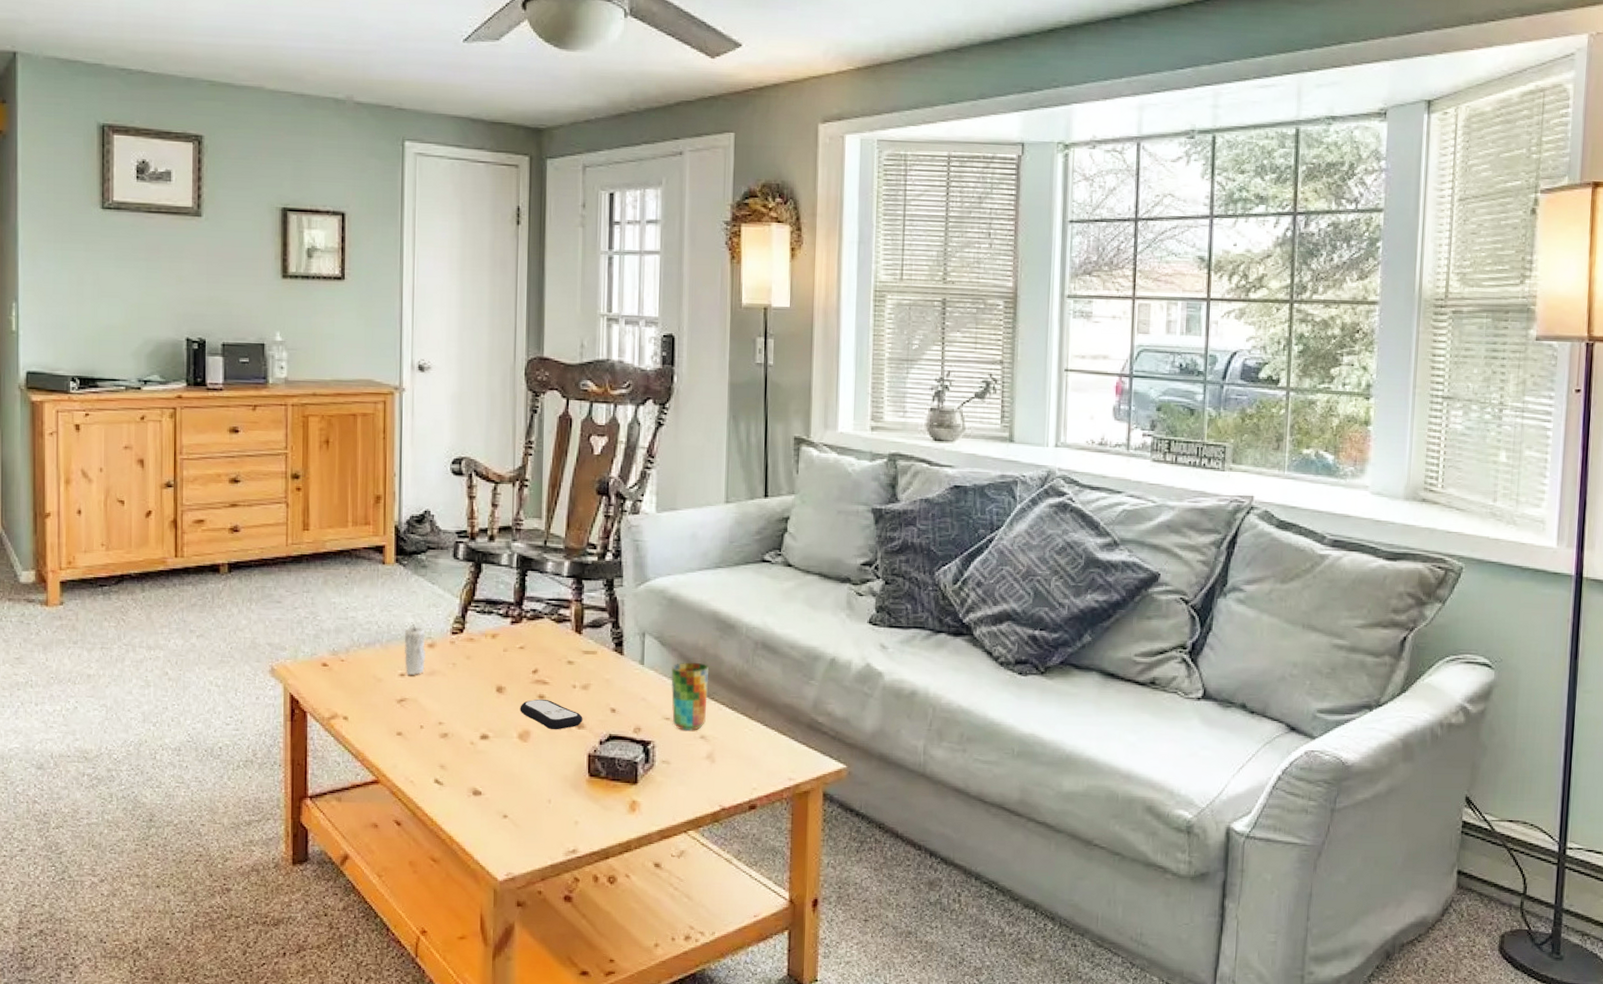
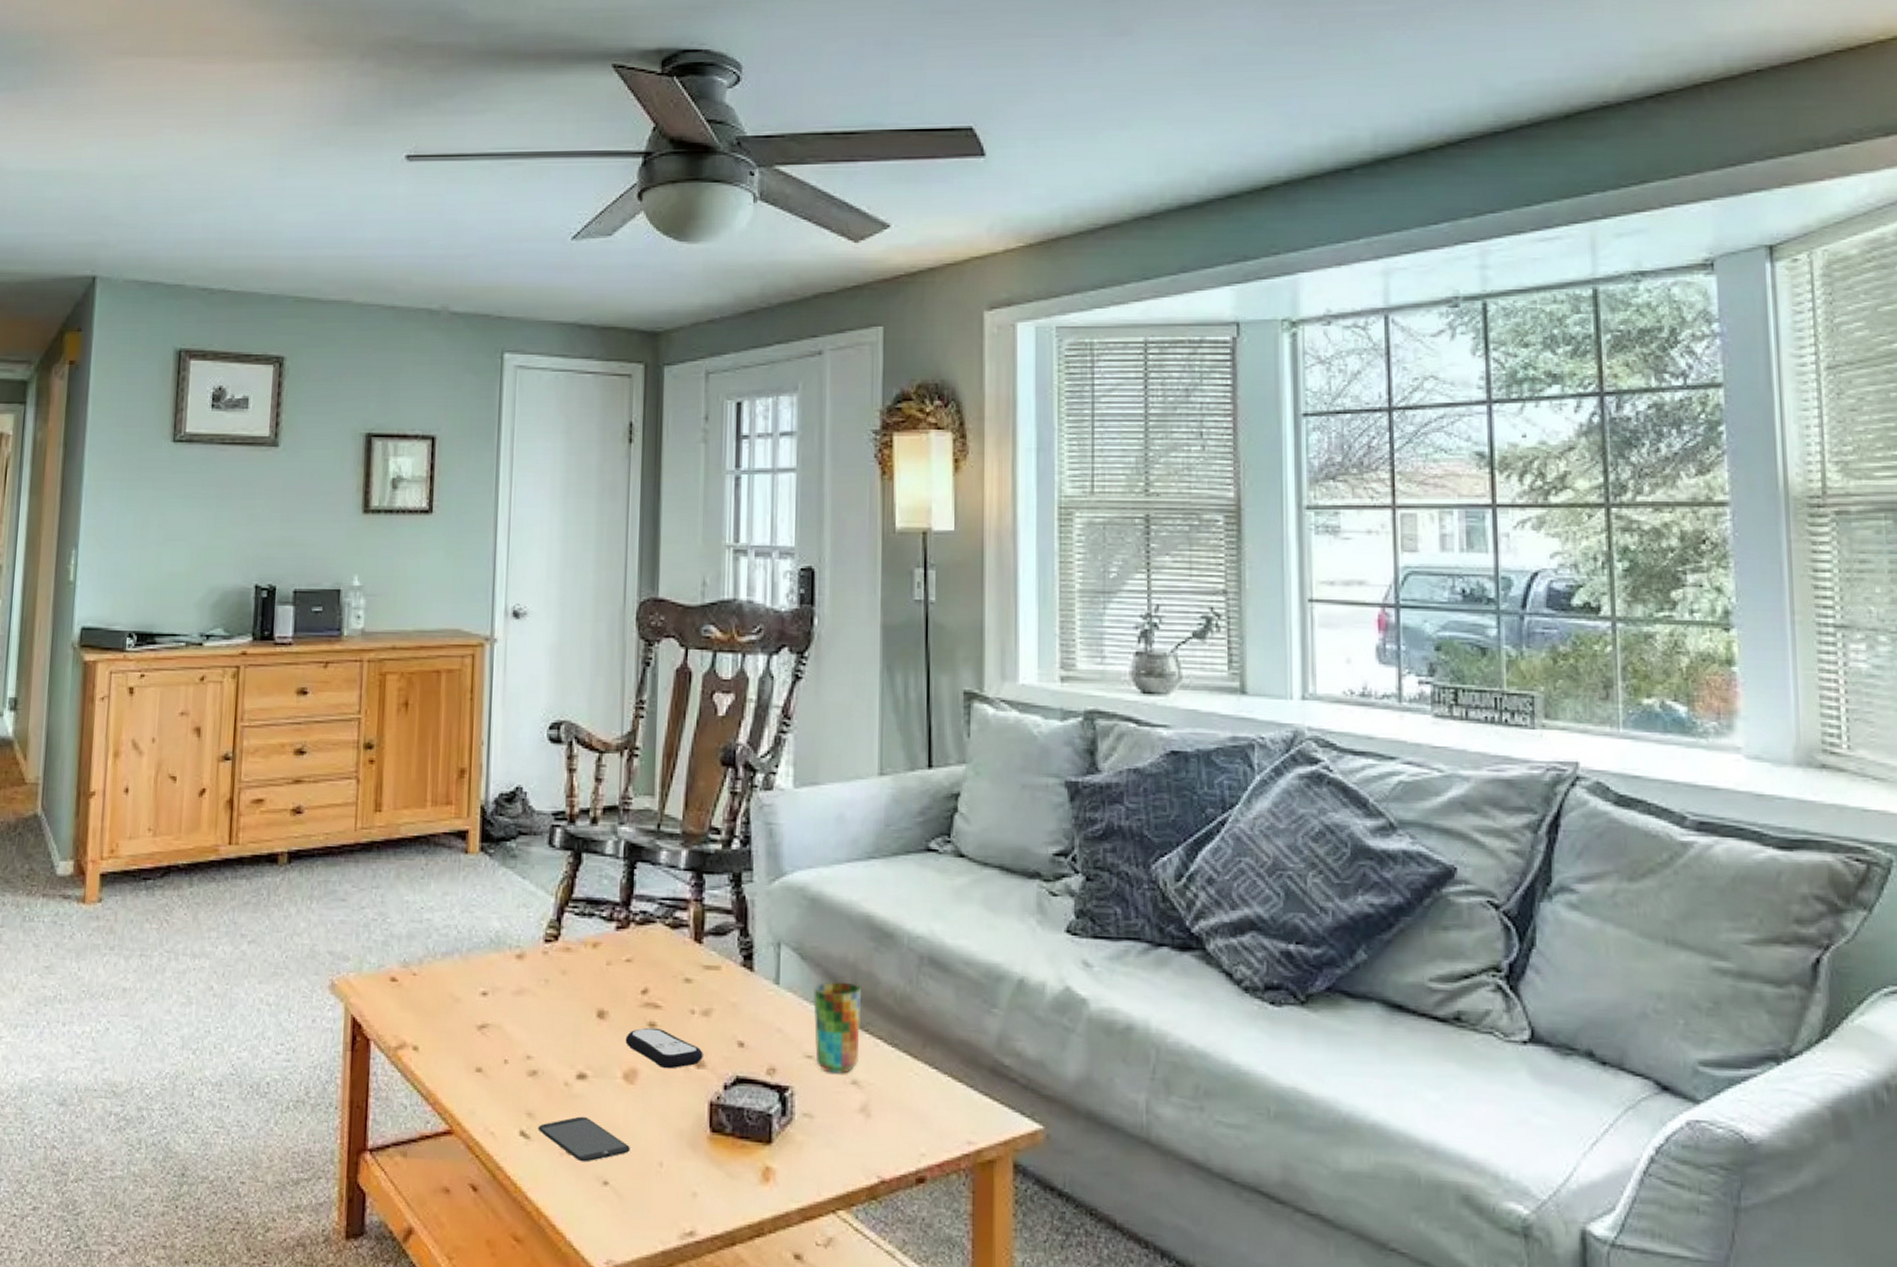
candle: present [404,622,425,675] -> none [488,926,513,994]
smartphone: none [450,767,525,801] -> present [539,1116,630,1162]

